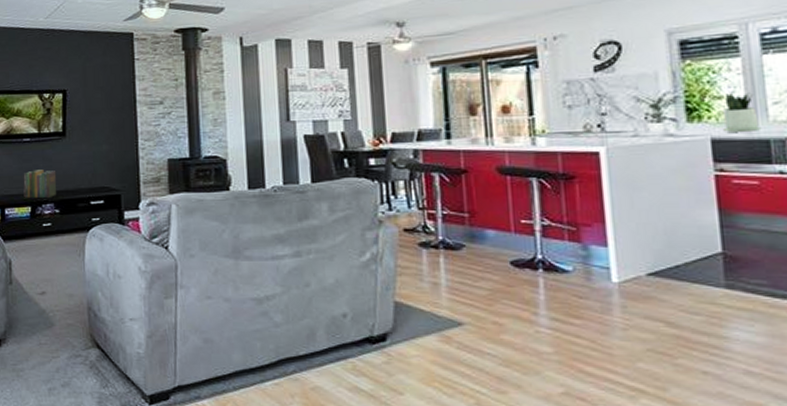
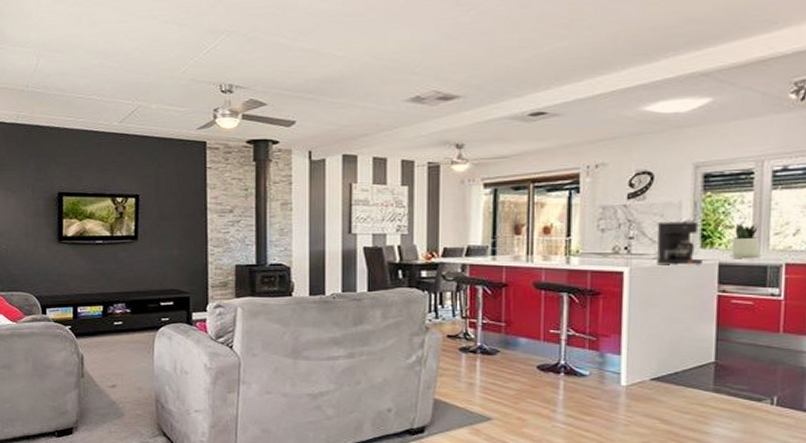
books: present [23,170,57,199] -> none [95,271,128,299]
coffee maker: none [634,93,691,143] -> present [657,221,702,265]

